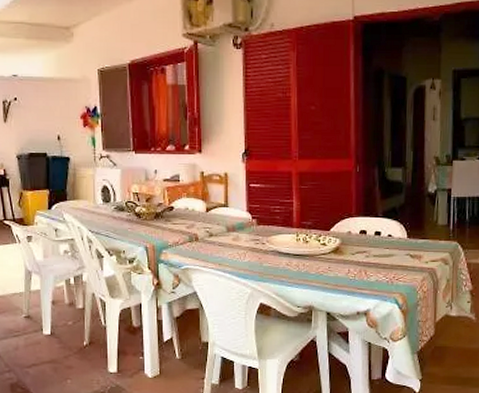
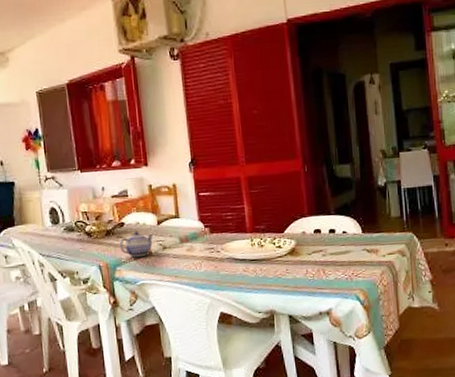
teapot: none [167,216,201,241] -> present [119,231,154,257]

